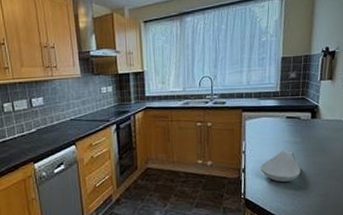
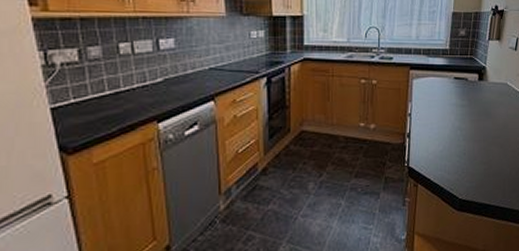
spoon rest: present [260,150,300,183] -> none [426,114,465,149]

